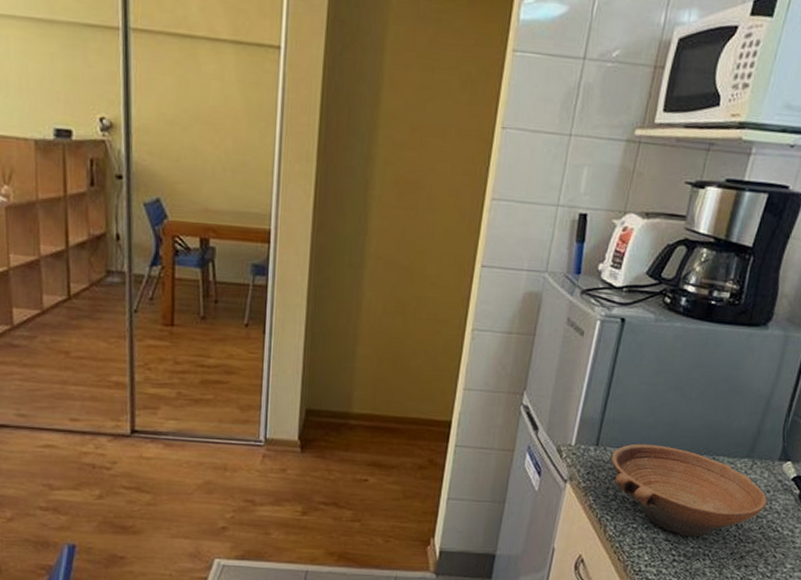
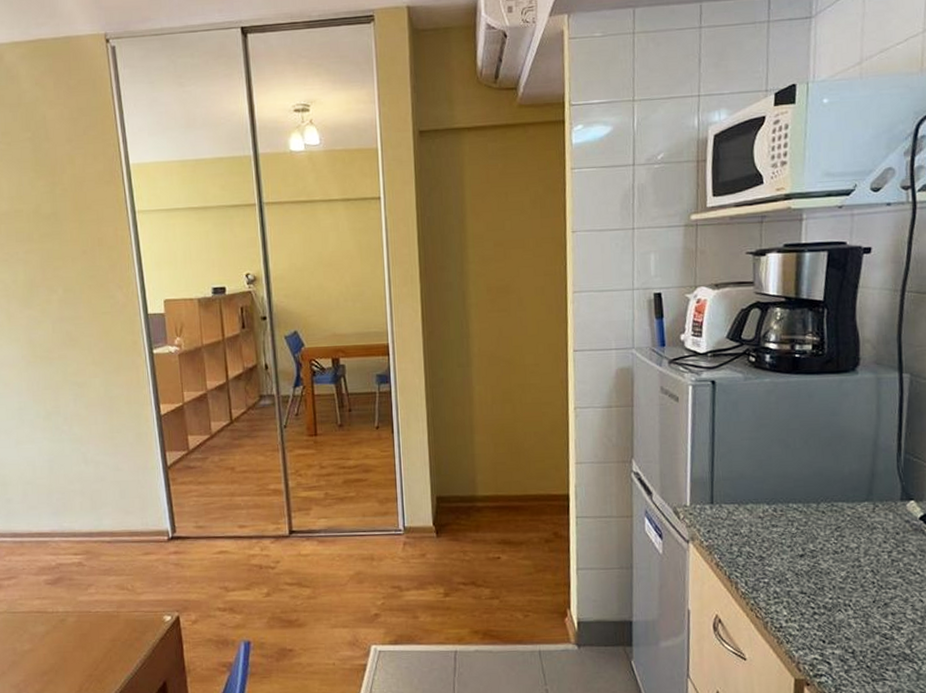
bowl: present [611,443,768,537] -> none [729,497,900,588]

